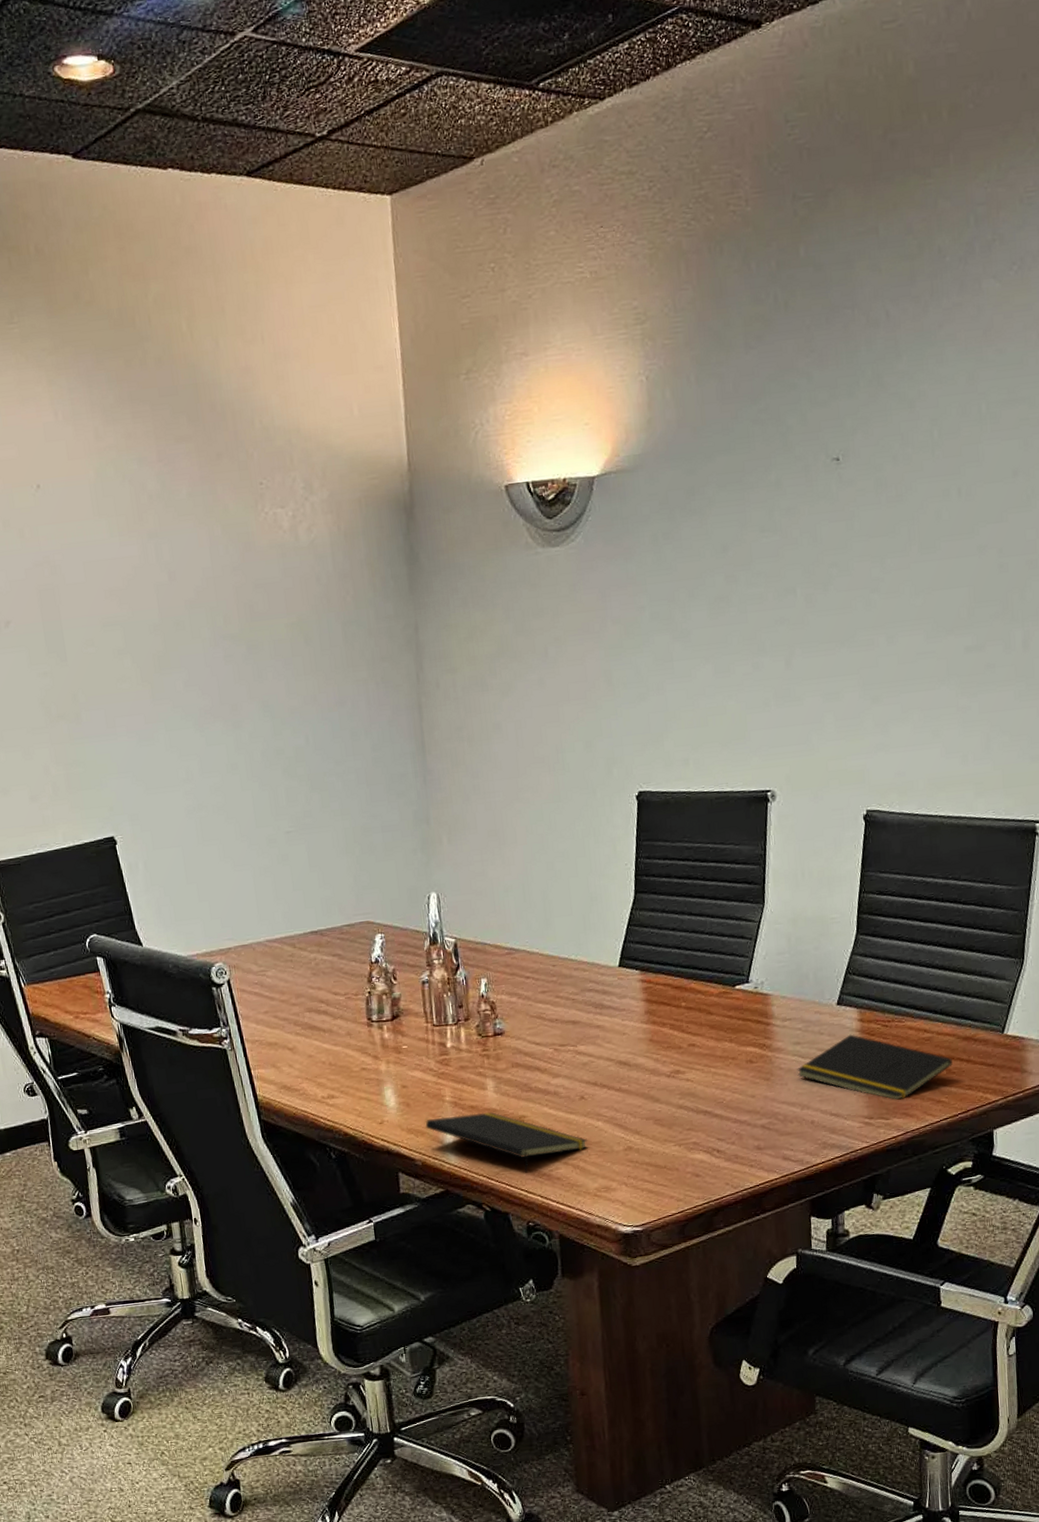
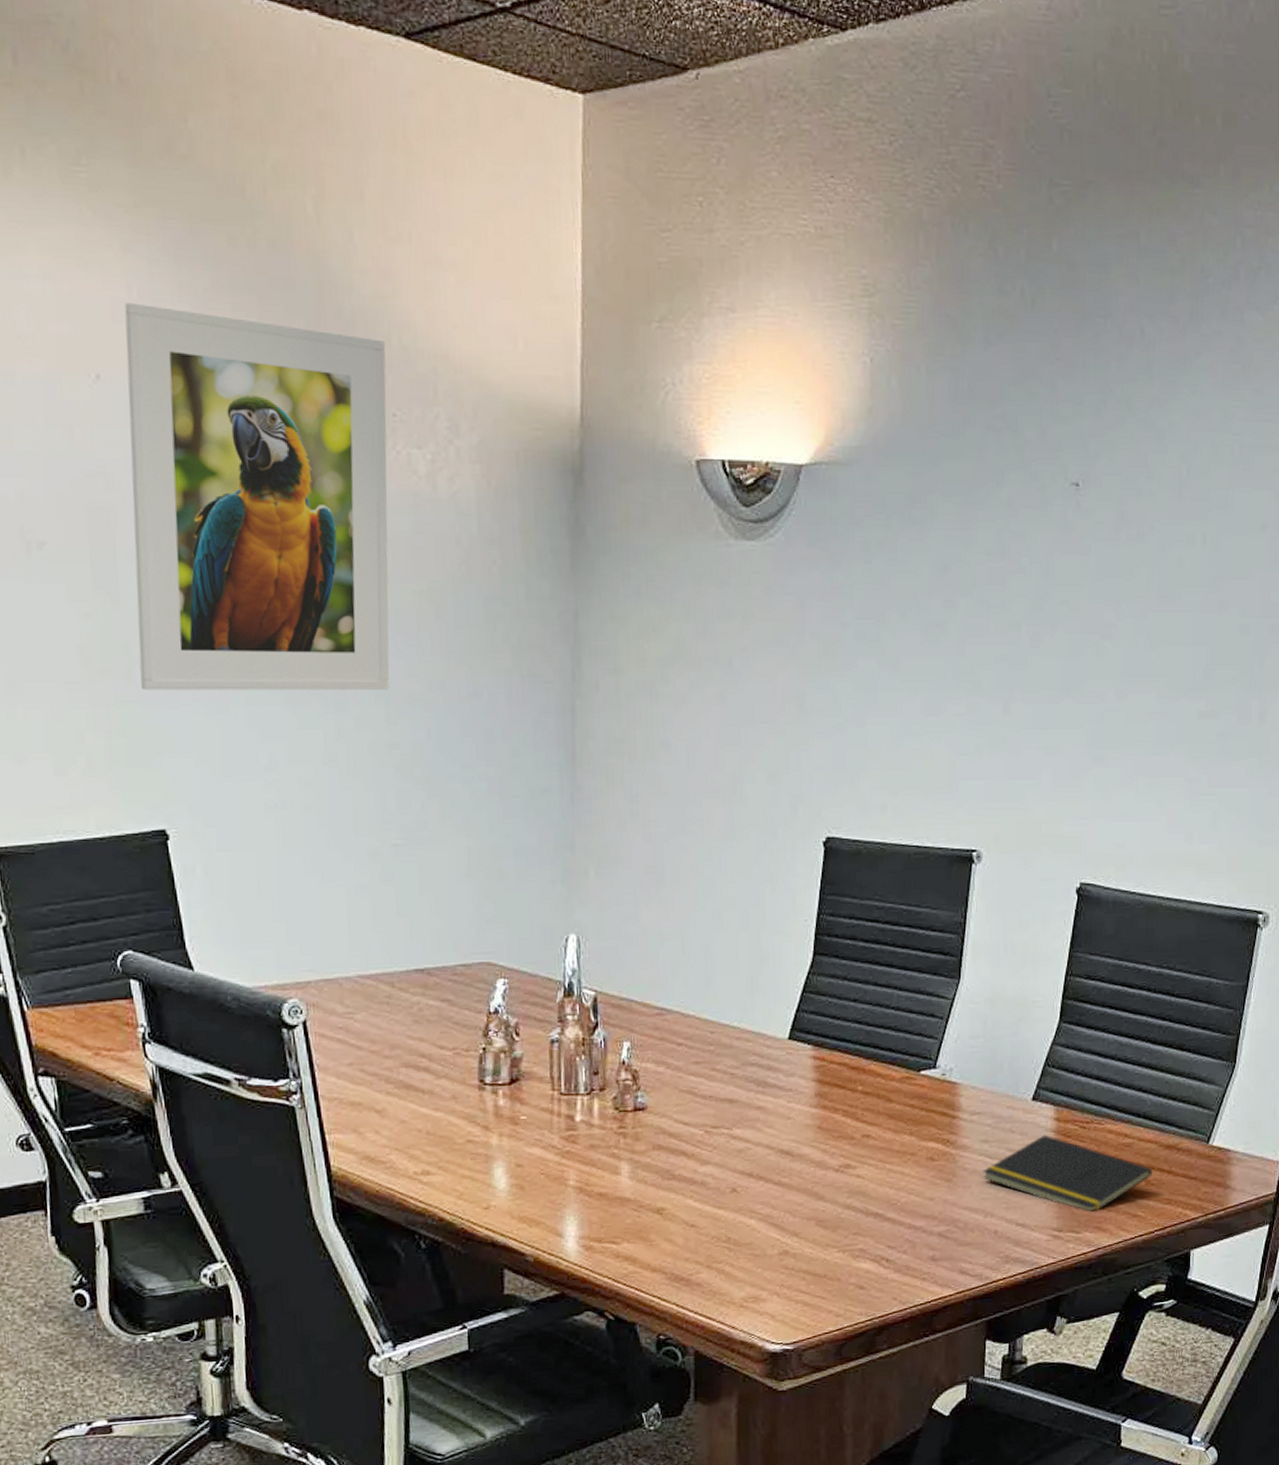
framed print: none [53,424,274,729] -> present [124,302,390,691]
notepad: present [425,1111,588,1173] -> none [541,1201,737,1277]

